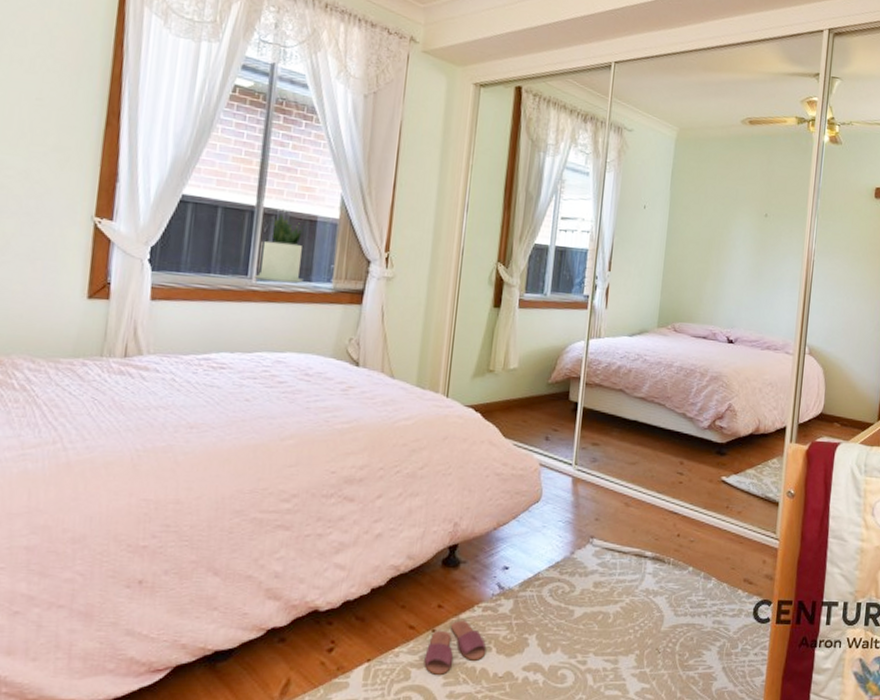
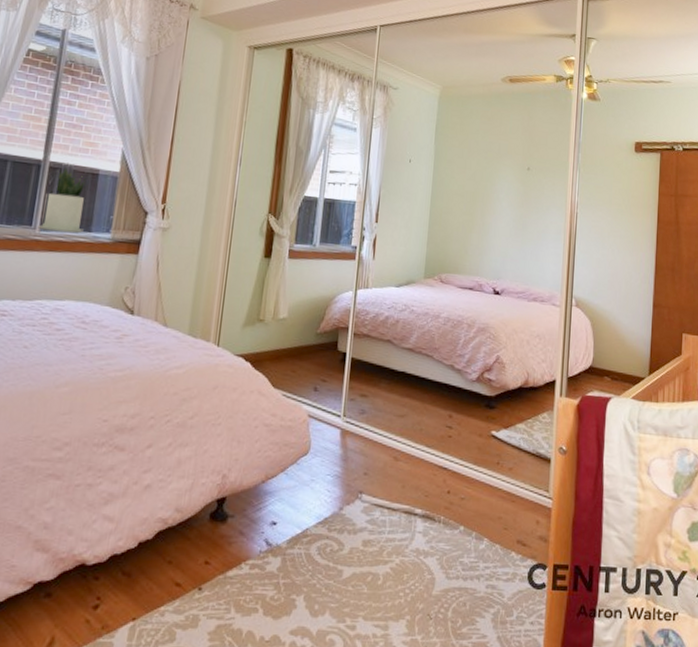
slippers: present [424,620,487,675] -> none [189,578,253,637]

